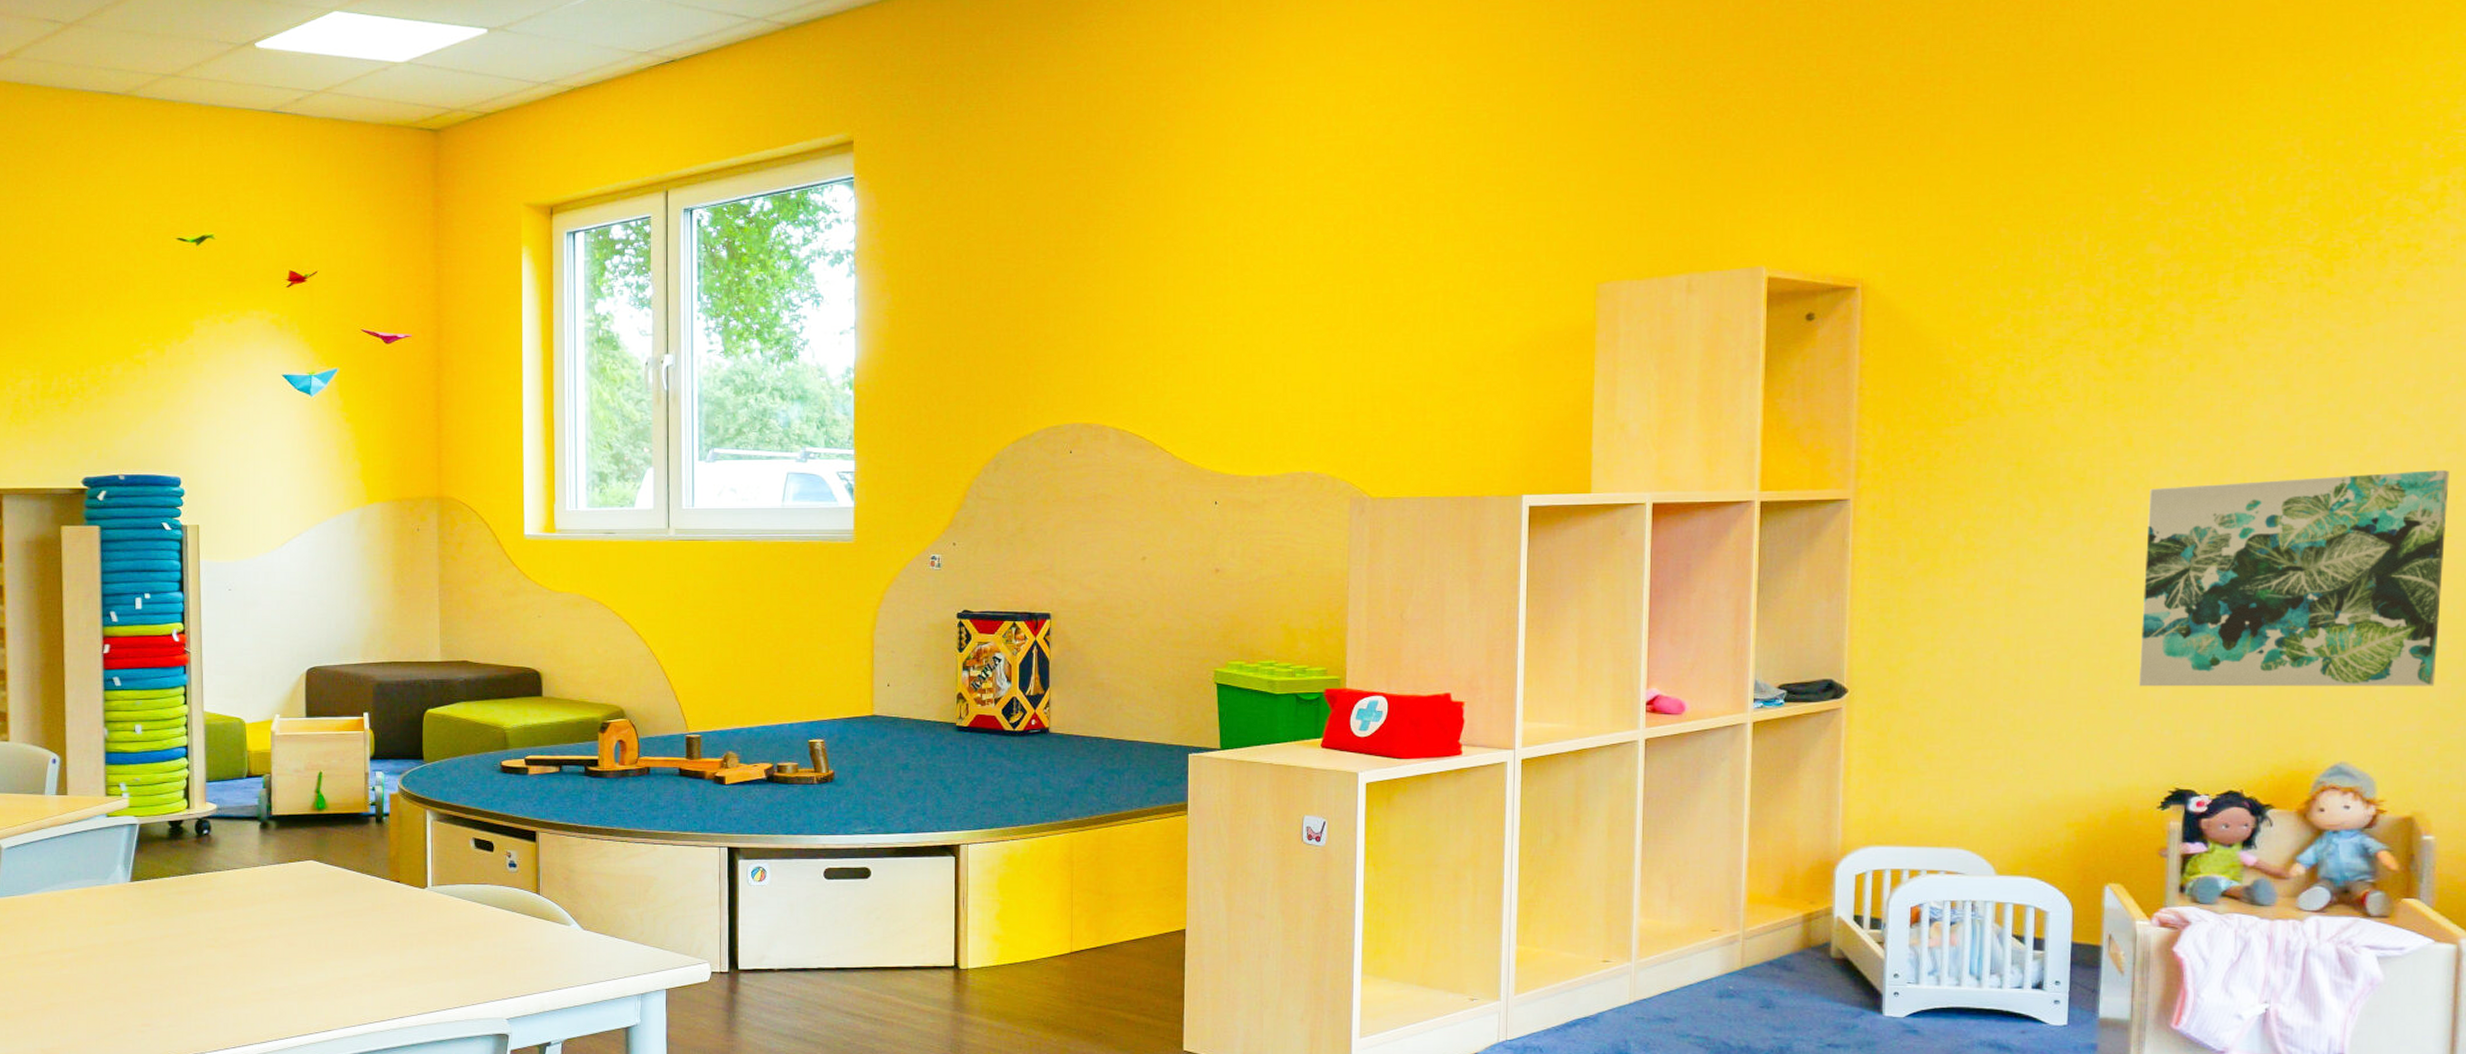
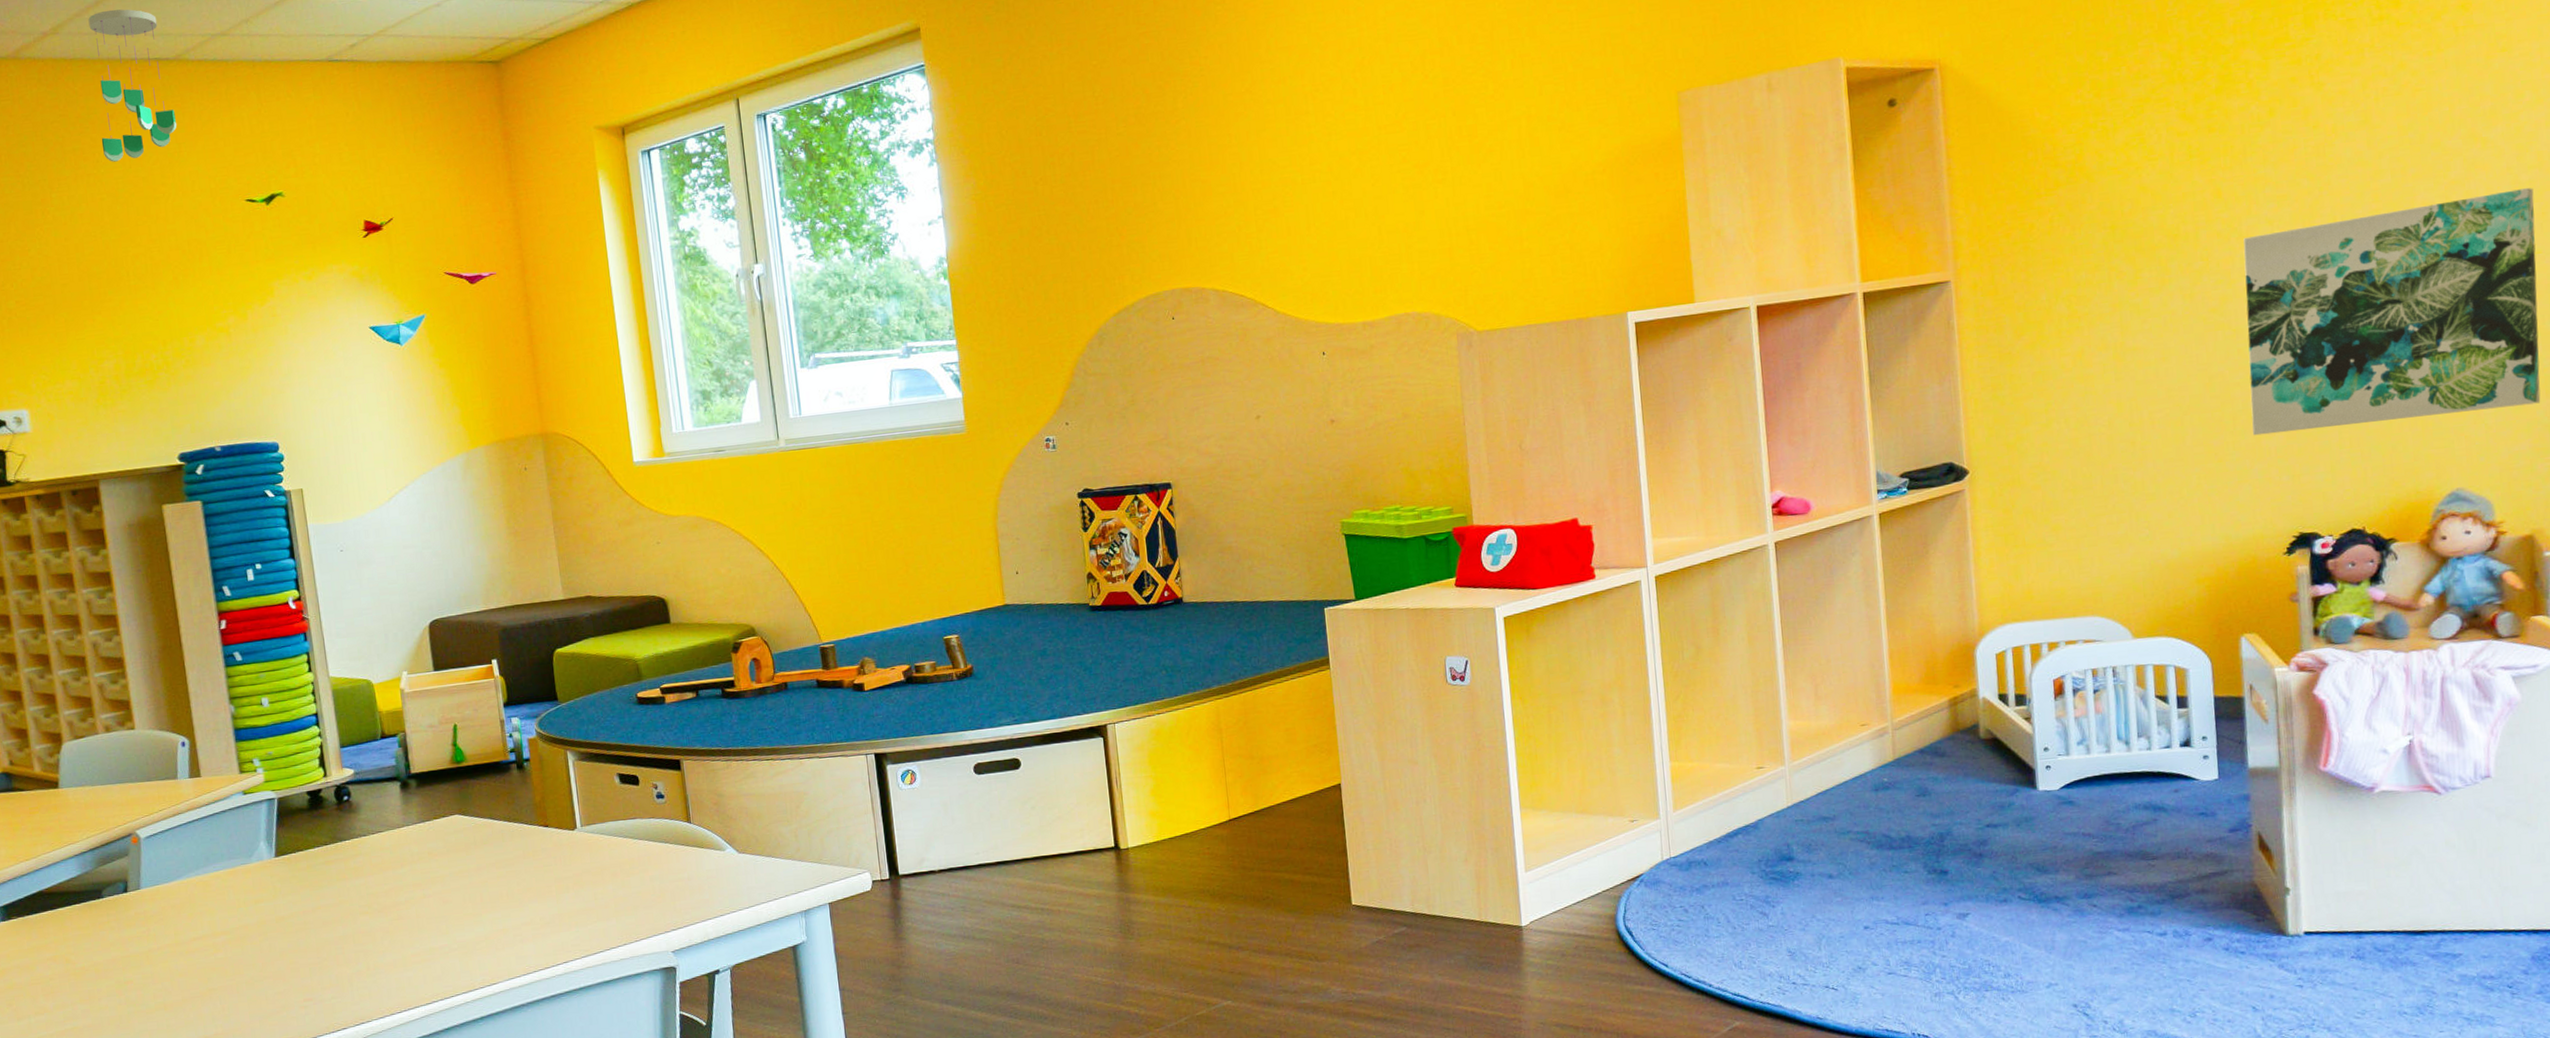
ceiling mobile: none [44,40,118,188] -> present [88,9,177,162]

